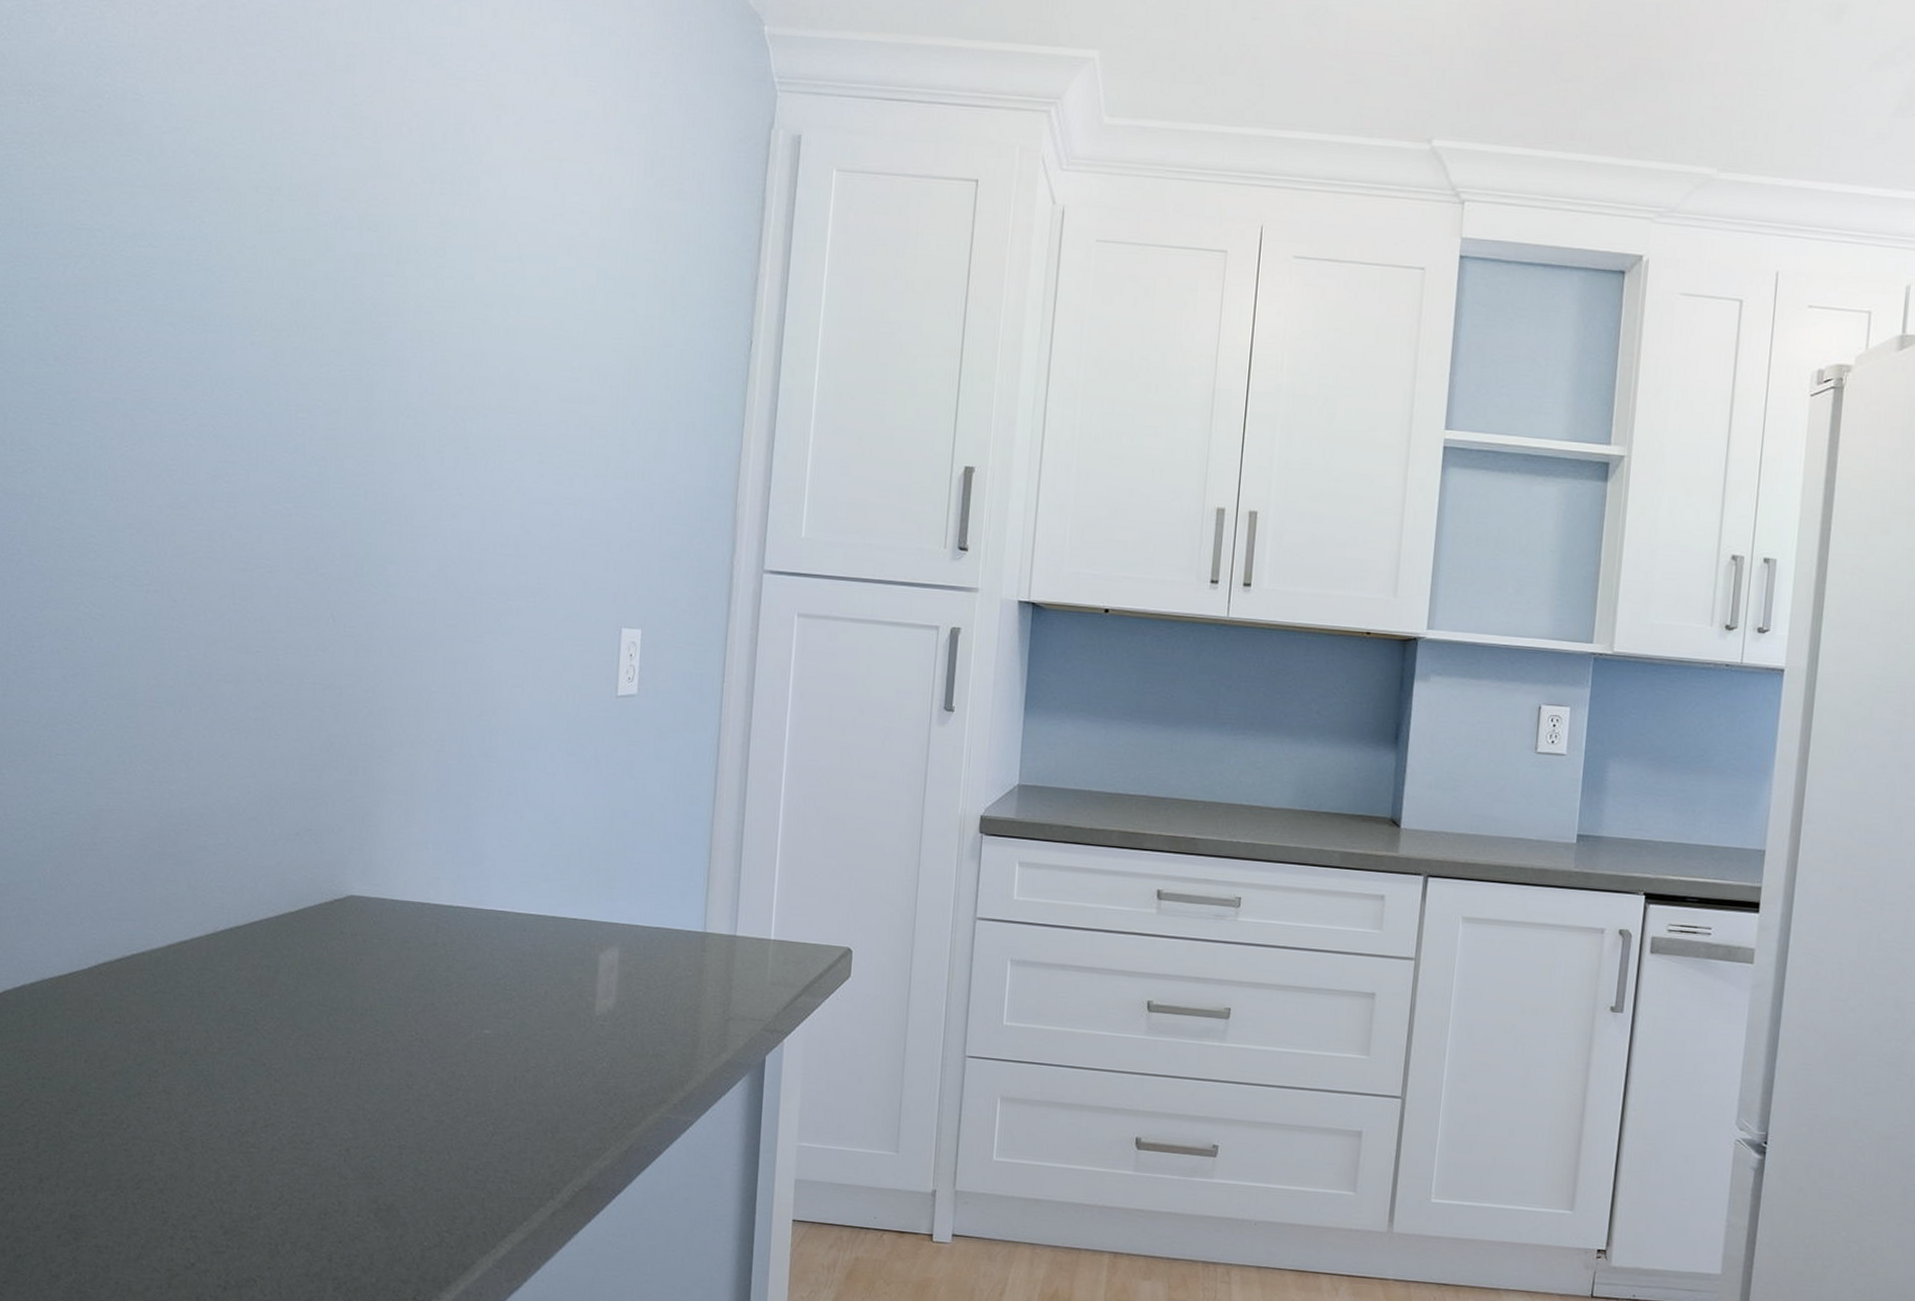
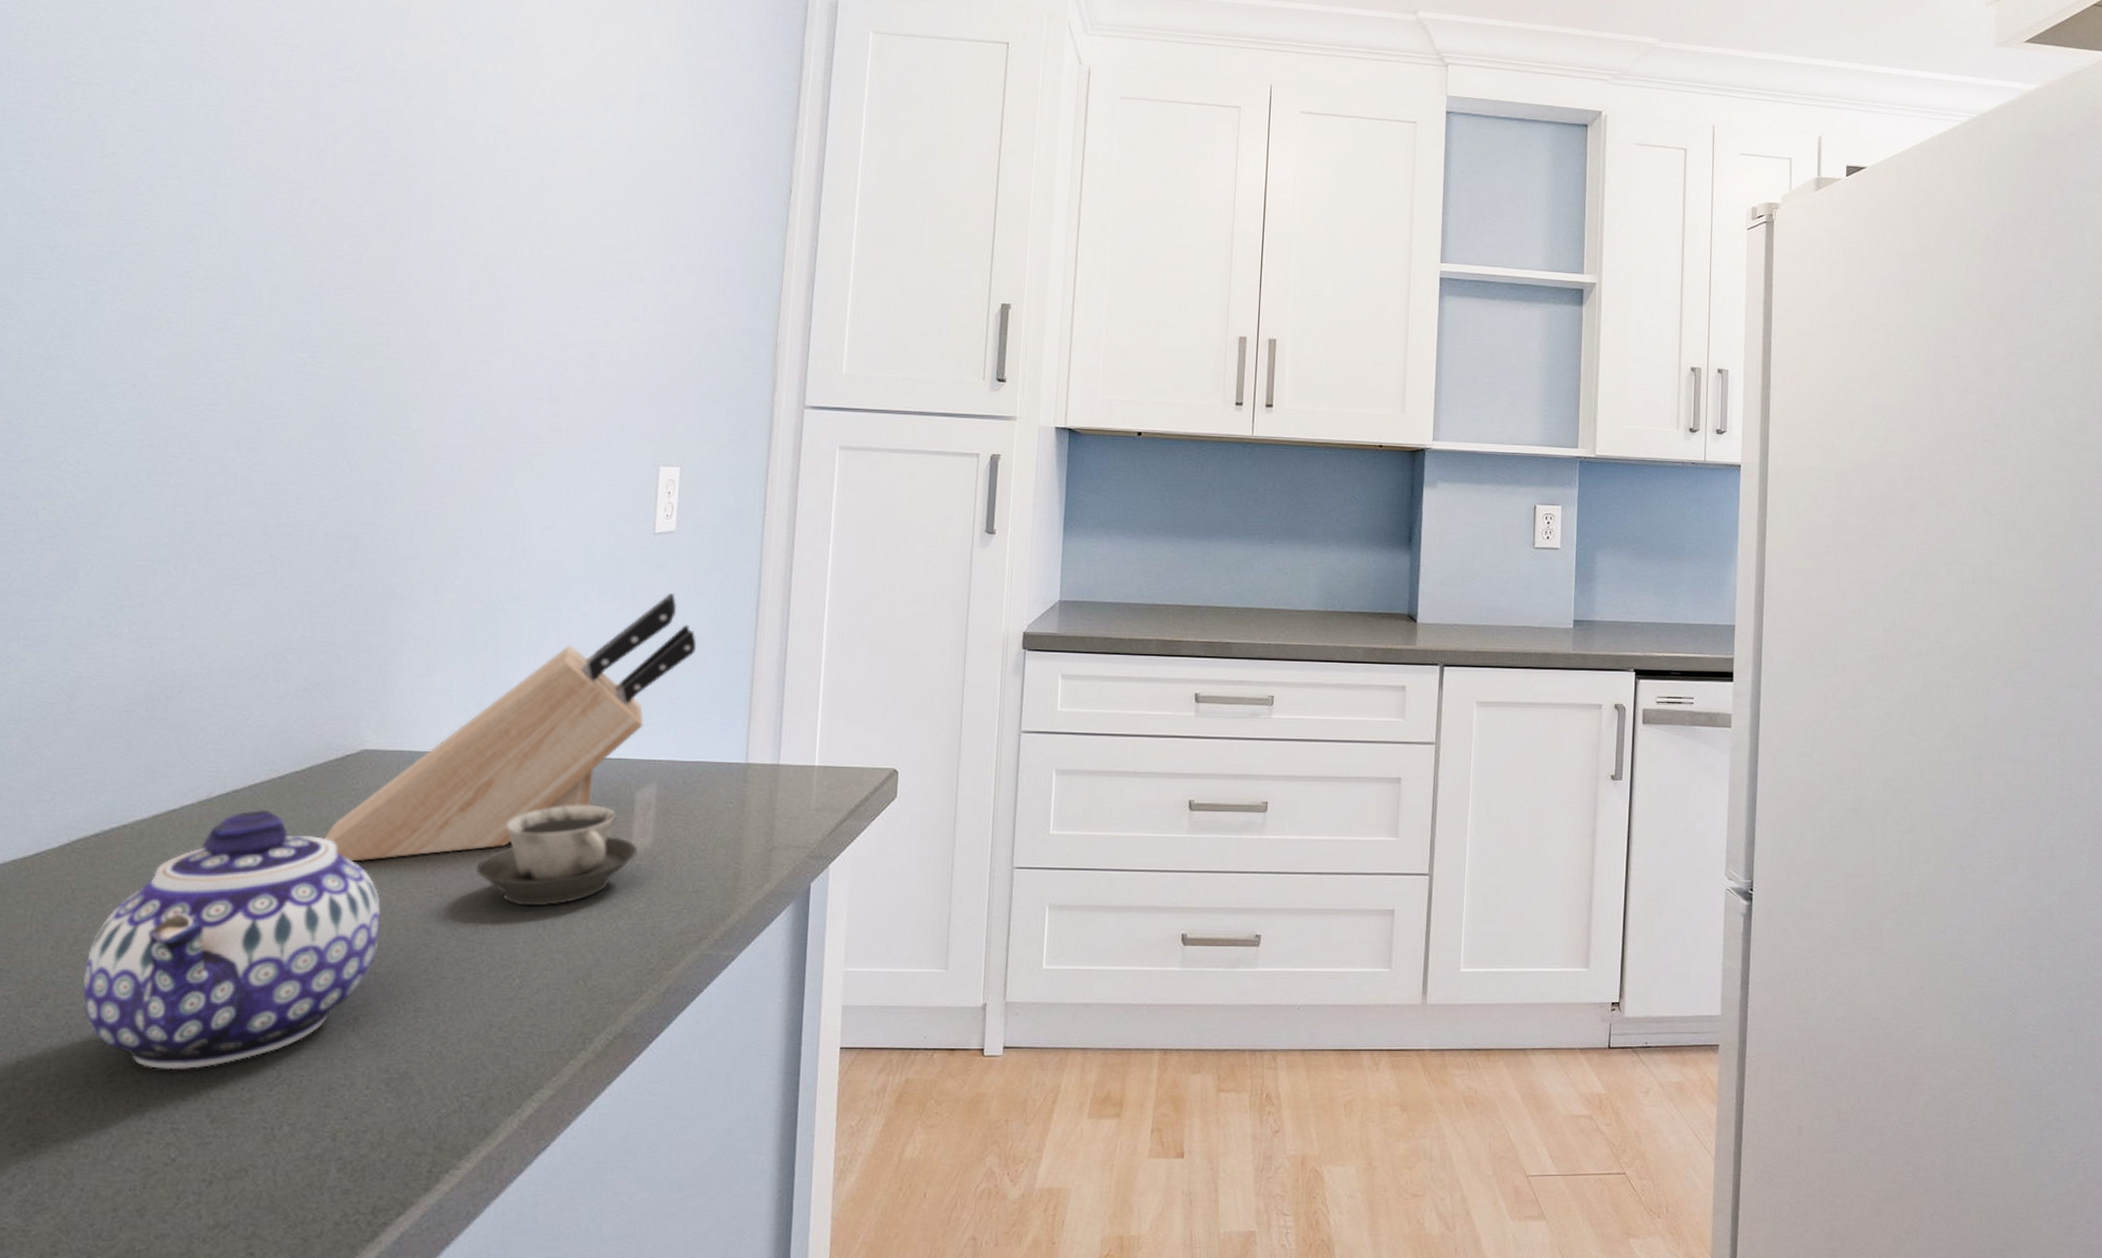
teapot: none [112,946,368,1184] -> present [82,809,381,1070]
knife block: none [316,757,657,1003] -> present [323,593,696,862]
cup: none [452,962,601,1058] -> present [475,804,638,906]

